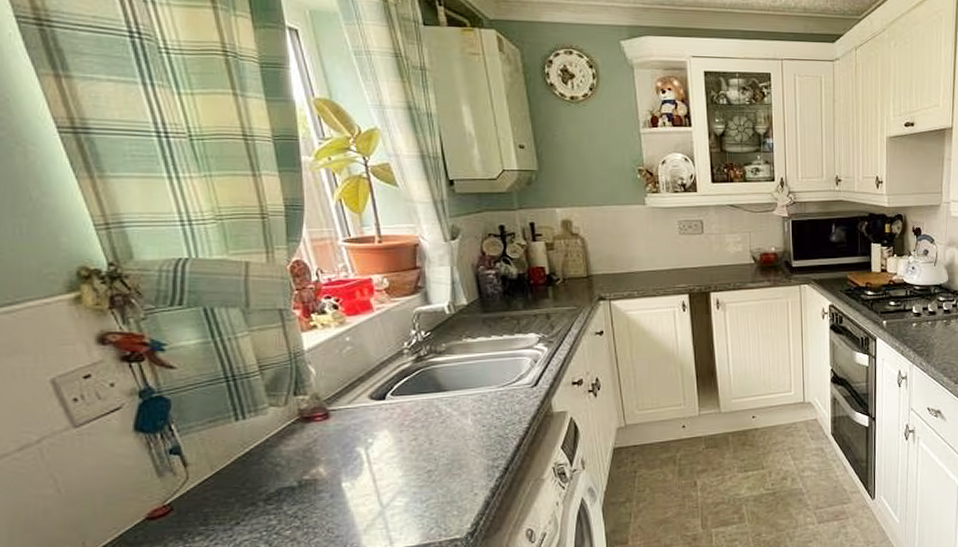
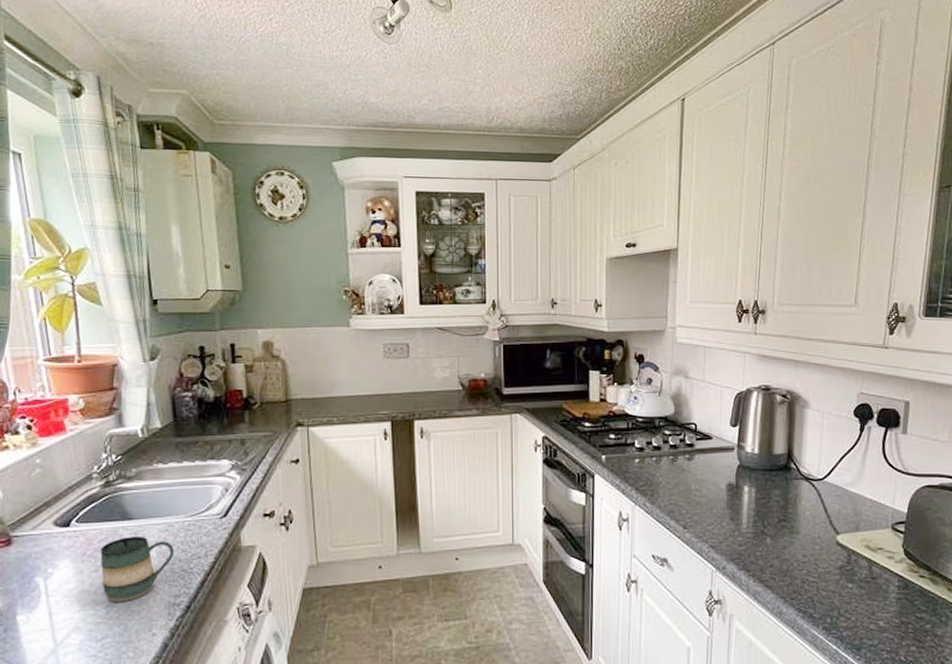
mug: none [418,406,490,467] -> present [100,536,175,603]

